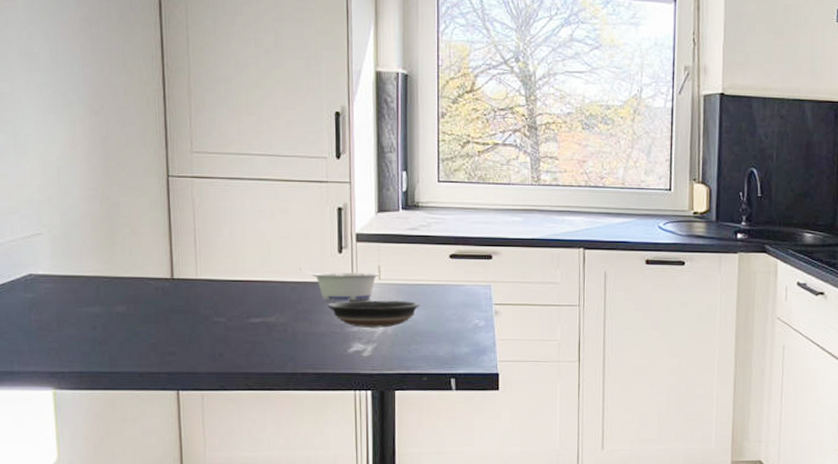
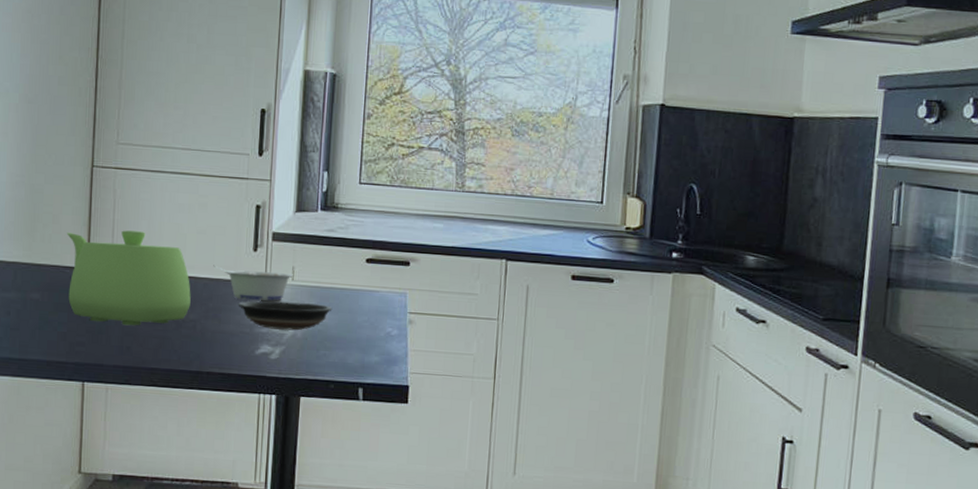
teapot: none [147,239,280,333] -> present [66,230,191,326]

